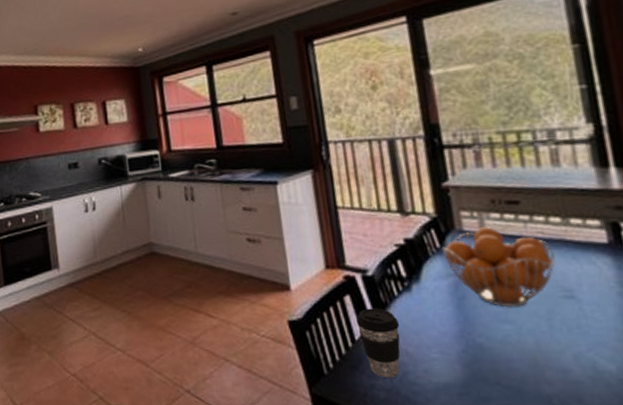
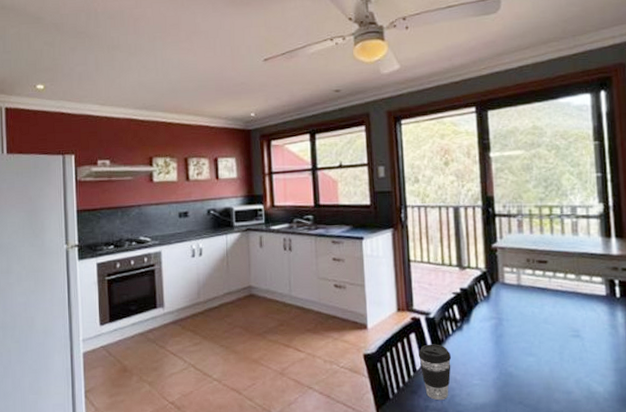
fruit basket: present [441,227,556,308] -> none [487,280,569,344]

